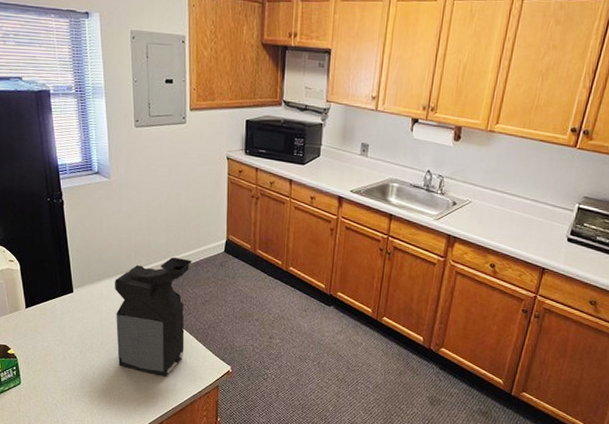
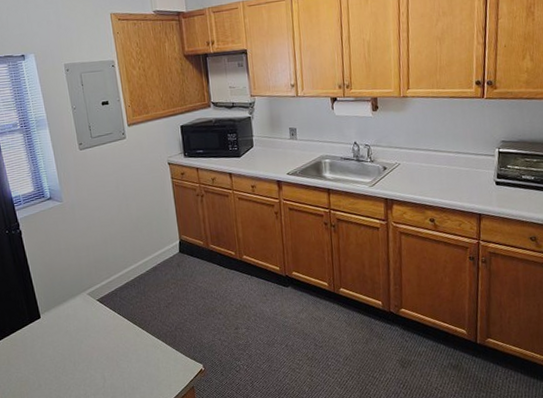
coffee maker: present [115,257,192,377] -> none [79,265,156,387]

